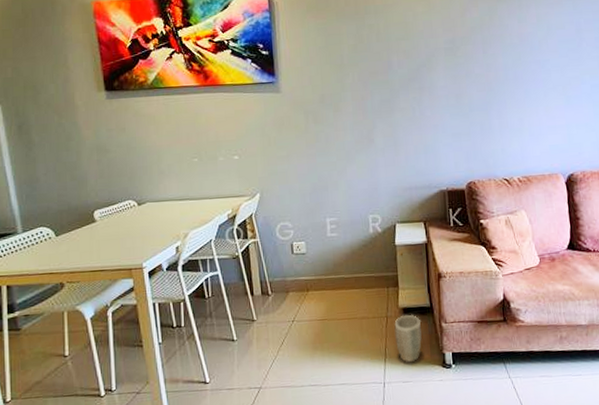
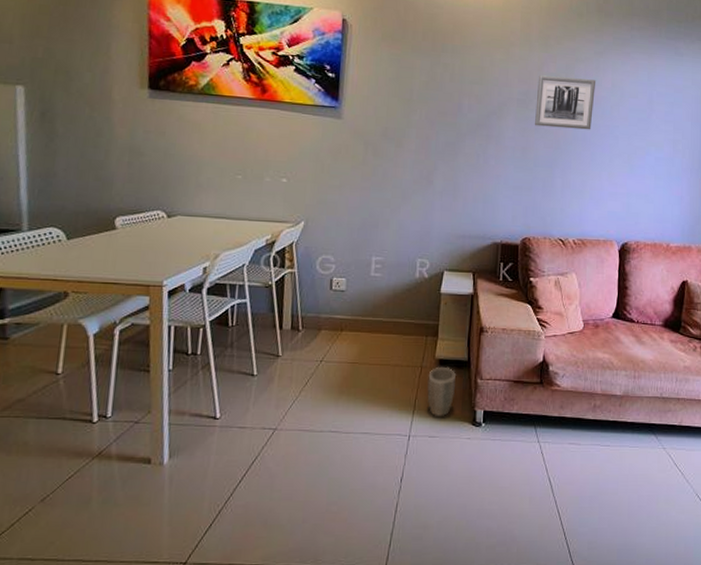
wall art: none [462,17,522,72] -> present [535,75,596,130]

